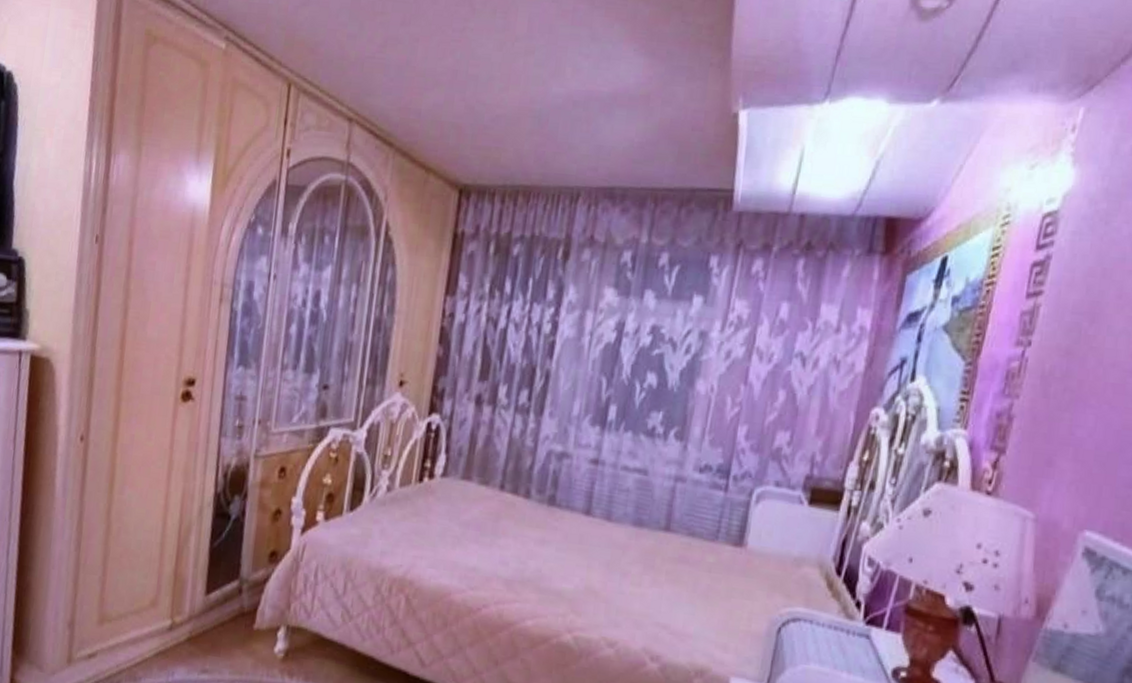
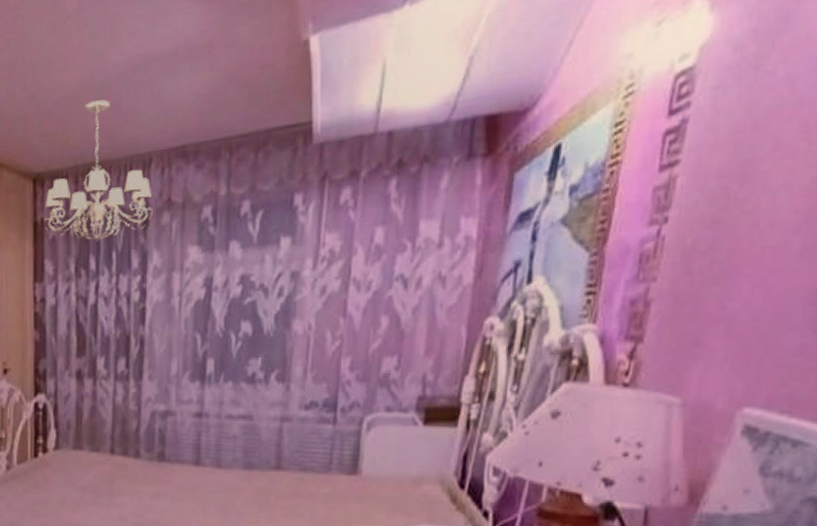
chandelier: none [464,125,576,266] -> present [44,99,154,242]

